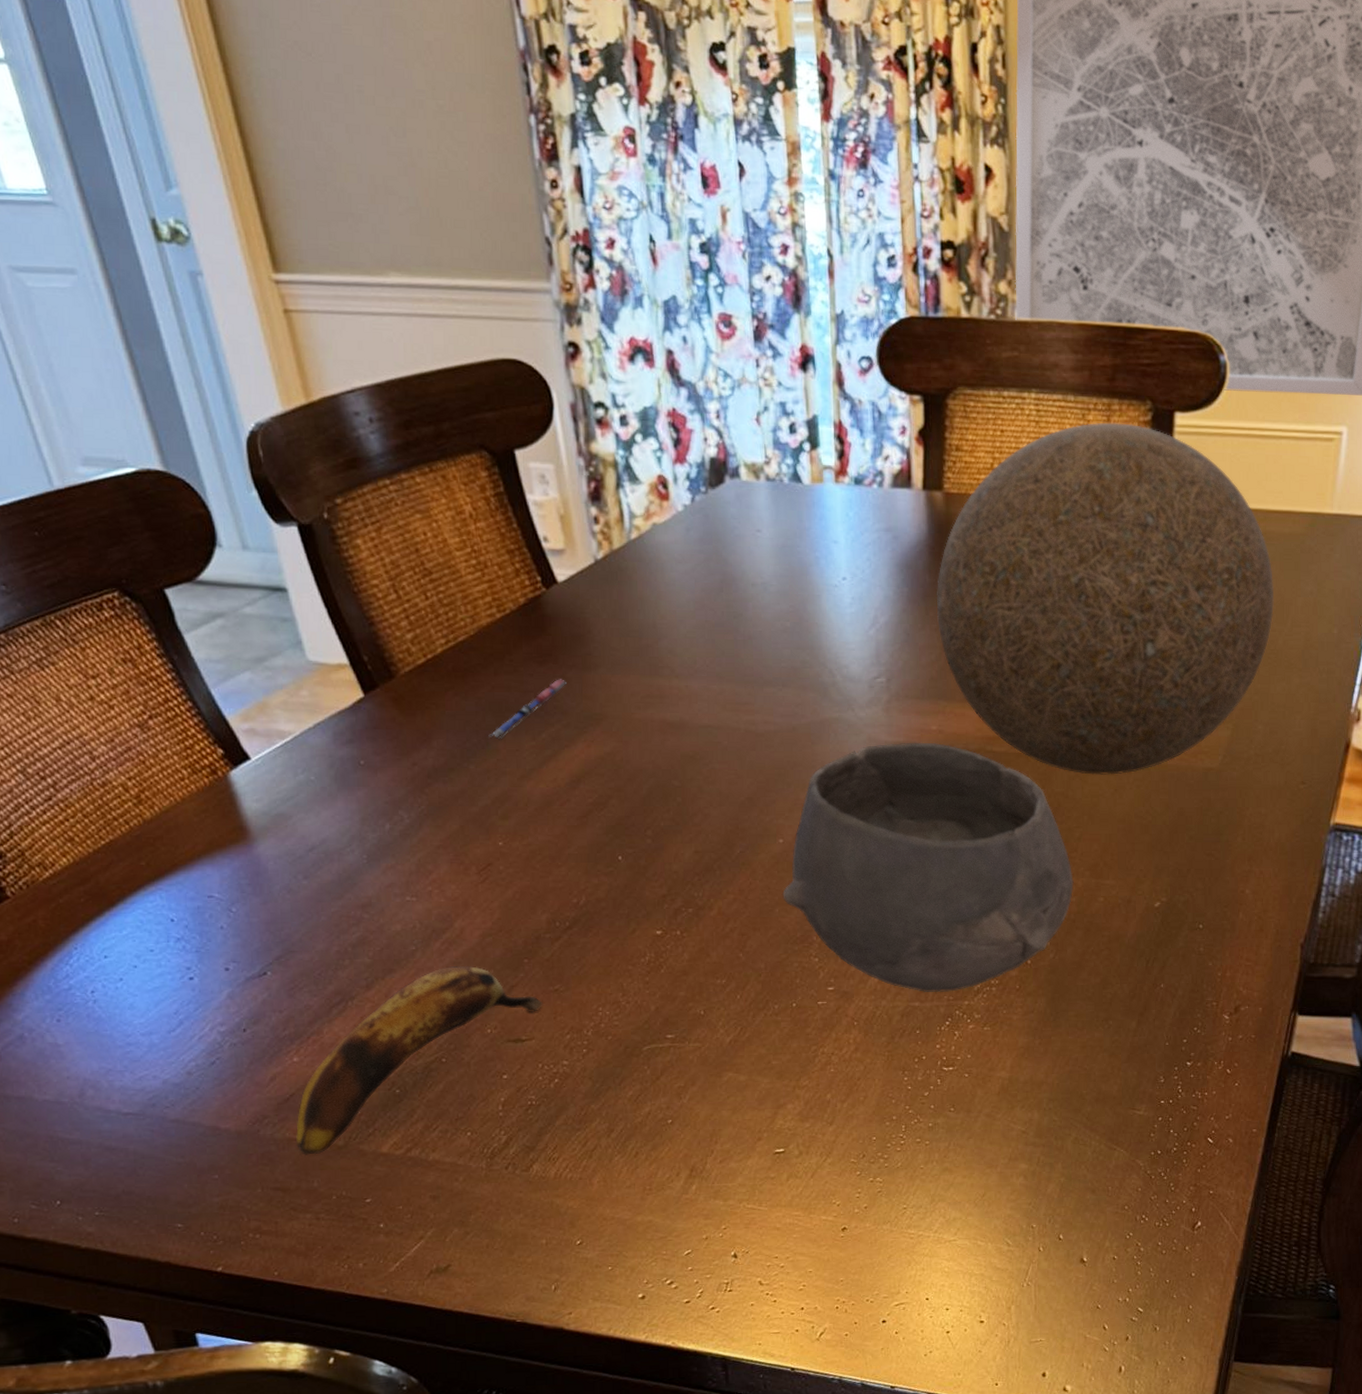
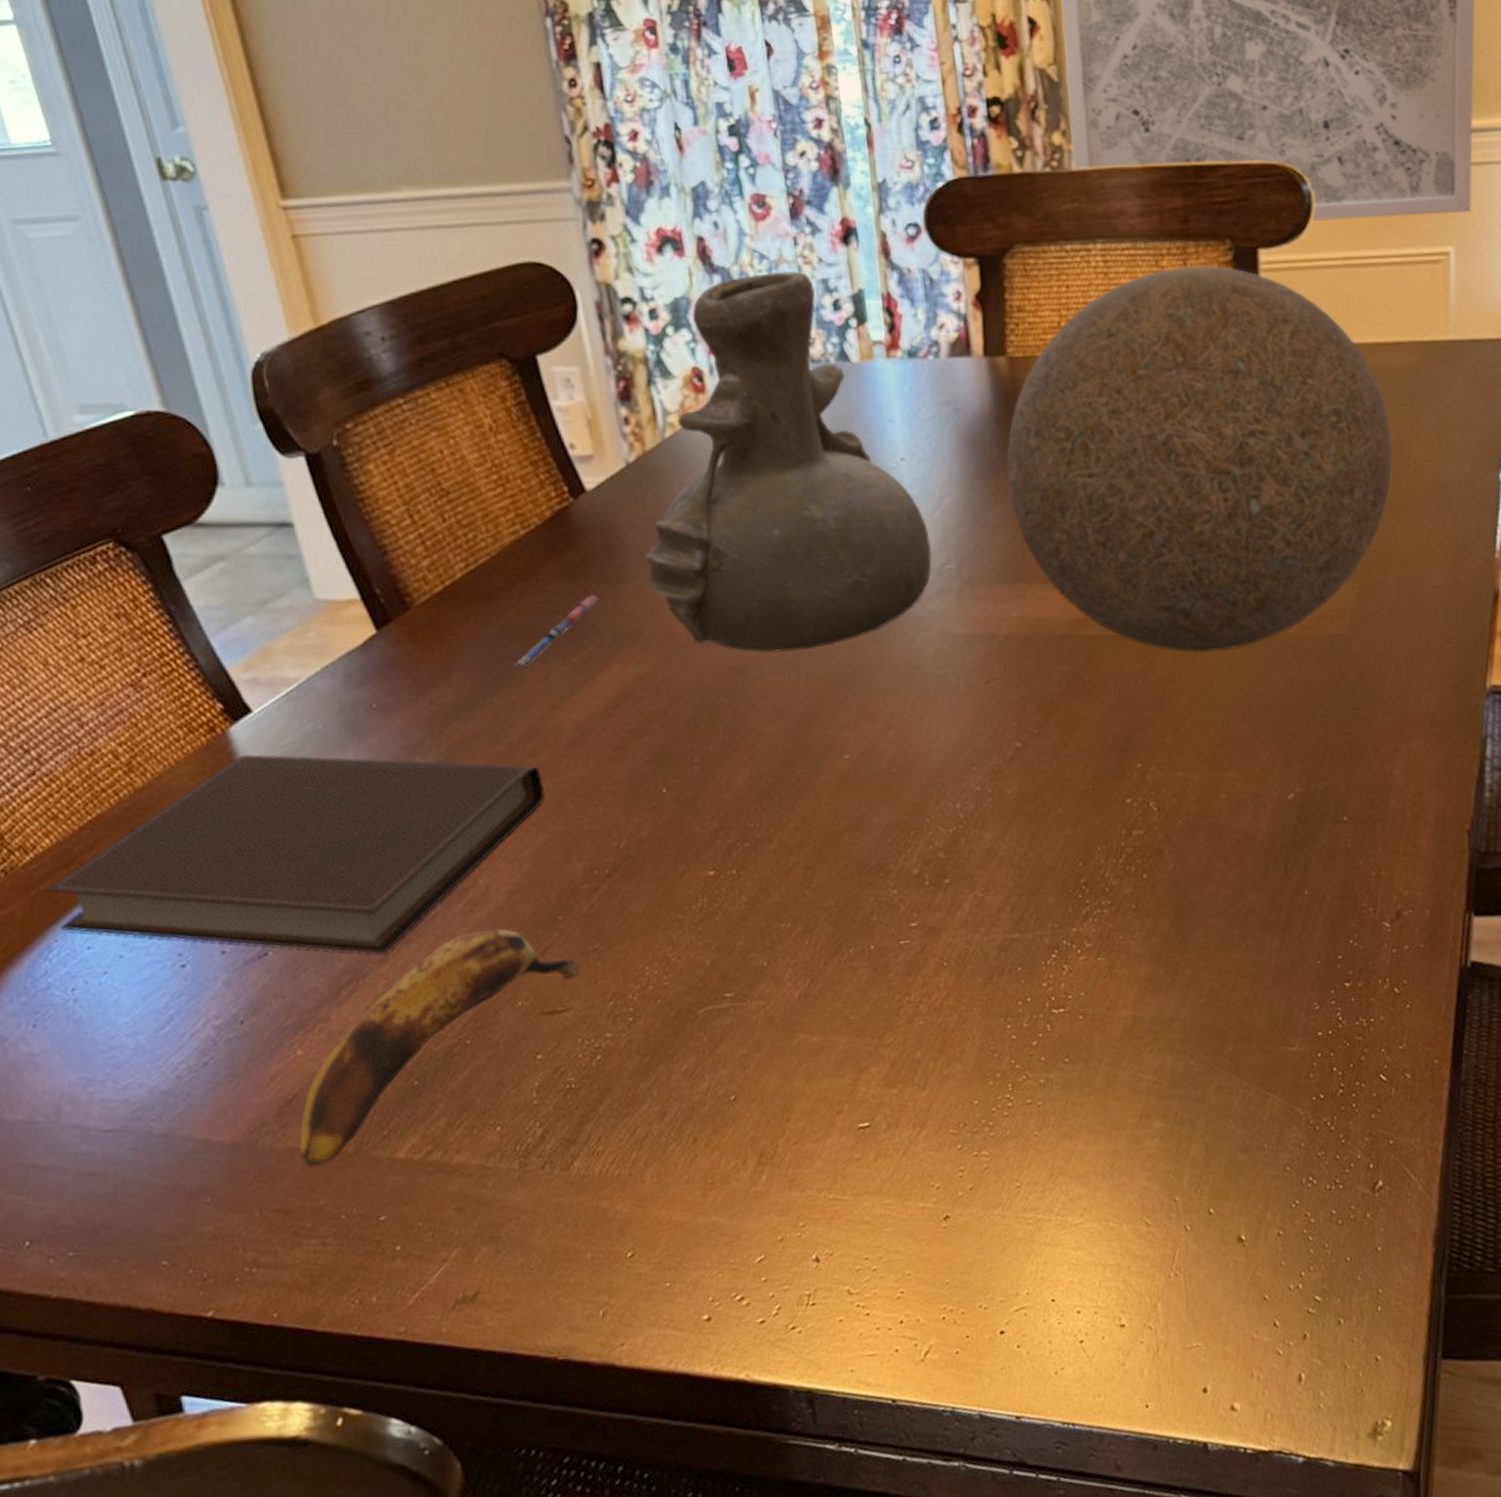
notebook: none [64,796,514,981] -> present [45,753,545,954]
vase: none [609,390,866,745] -> present [645,271,933,653]
bowl: present [782,742,1074,993] -> none [852,631,1191,921]

